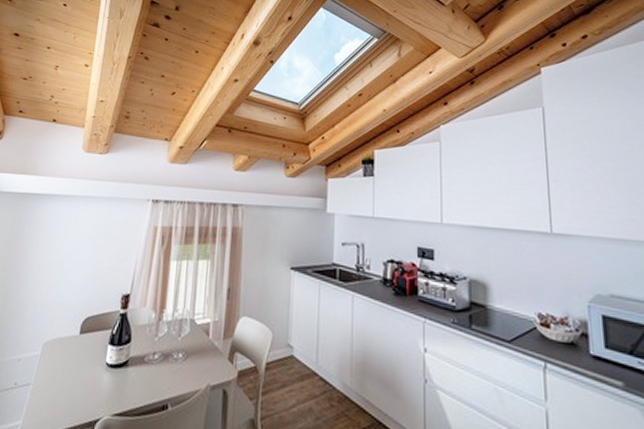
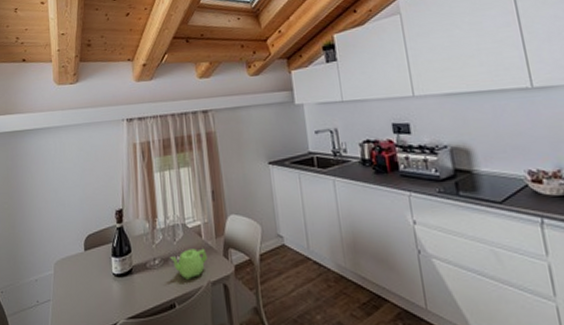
teapot: none [171,347,211,380] -> present [170,248,207,279]

